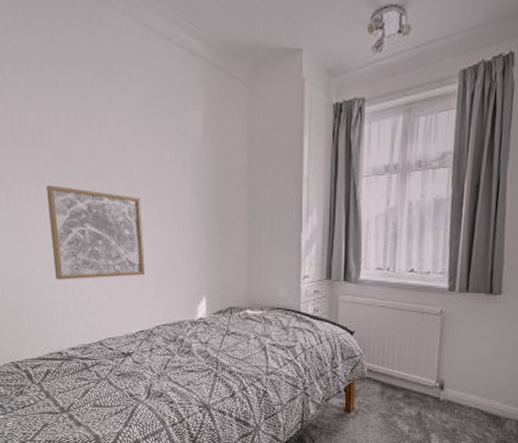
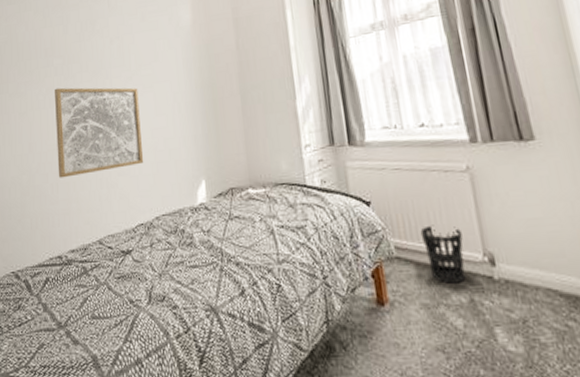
wastebasket: none [390,355,424,401] -> present [420,224,466,284]

